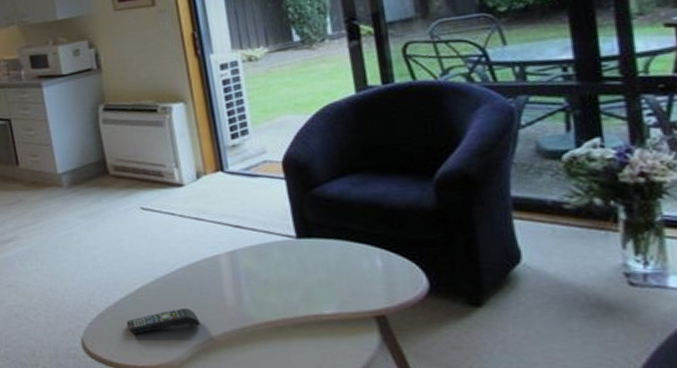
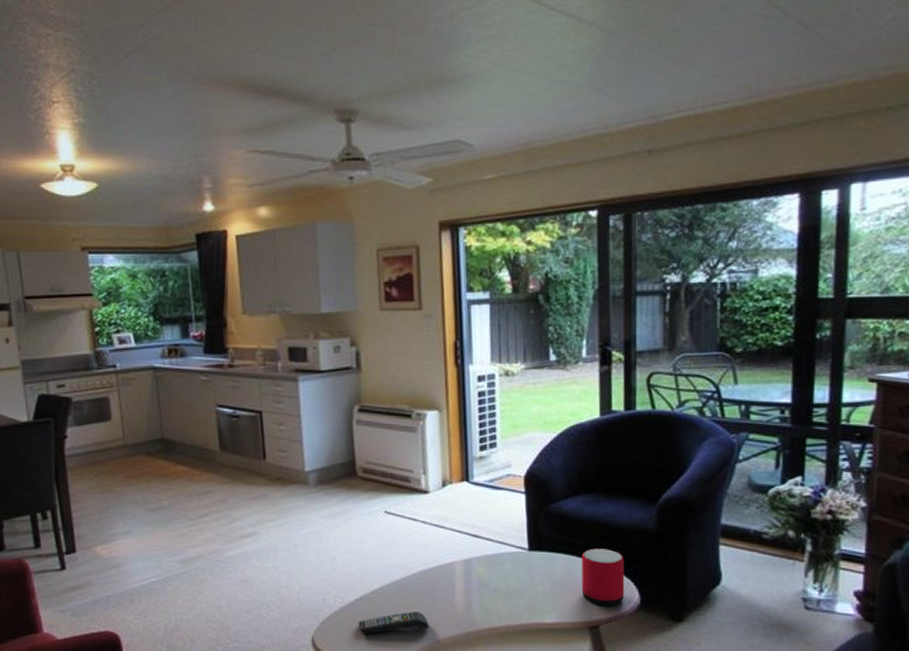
speaker: none [355,231,410,293] -> present [581,548,625,606]

